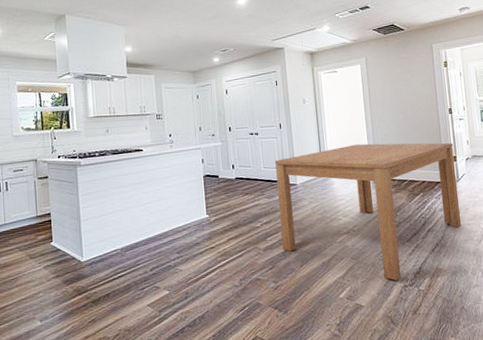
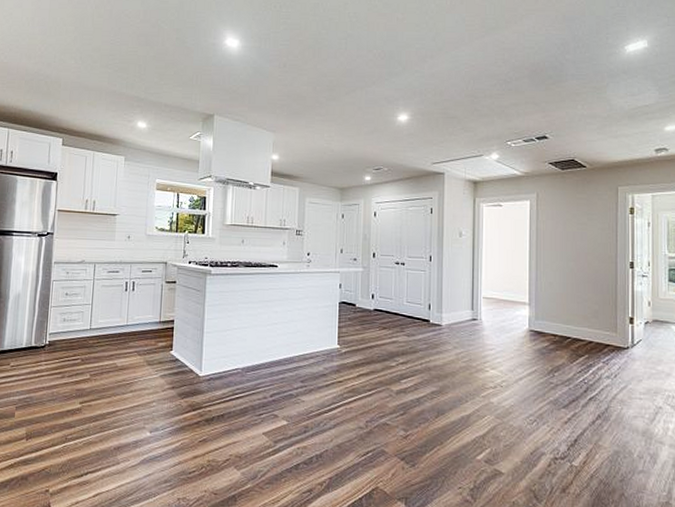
dining table: present [274,143,462,281] -> none [417,289,632,450]

